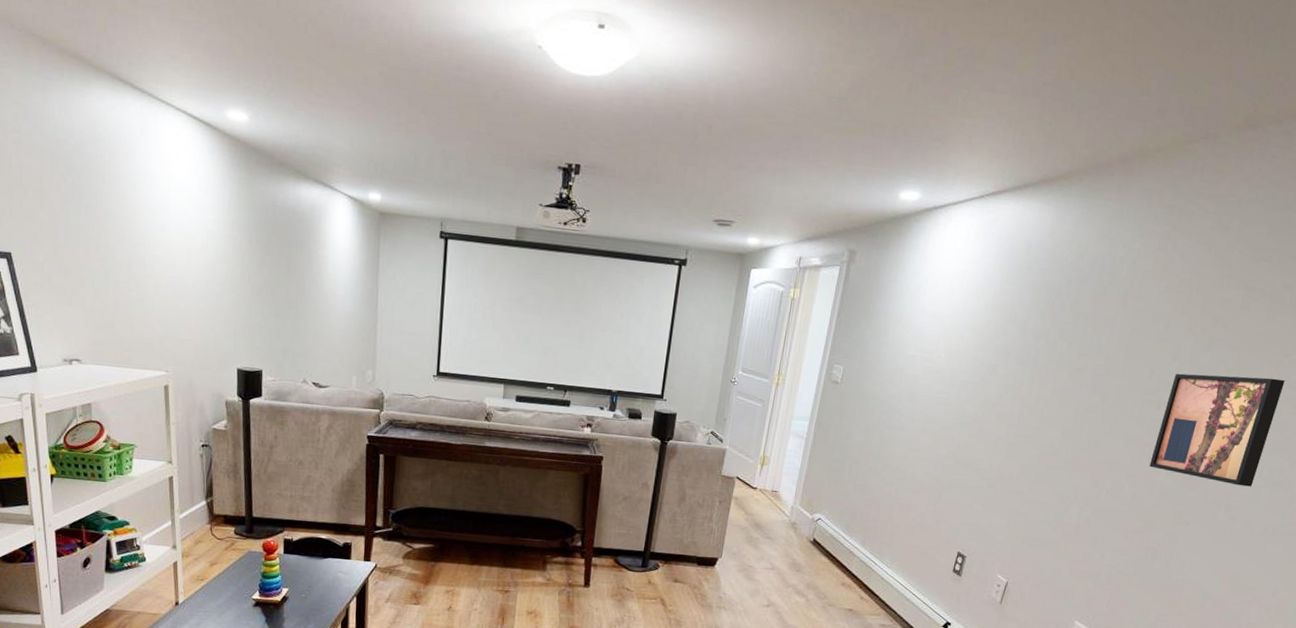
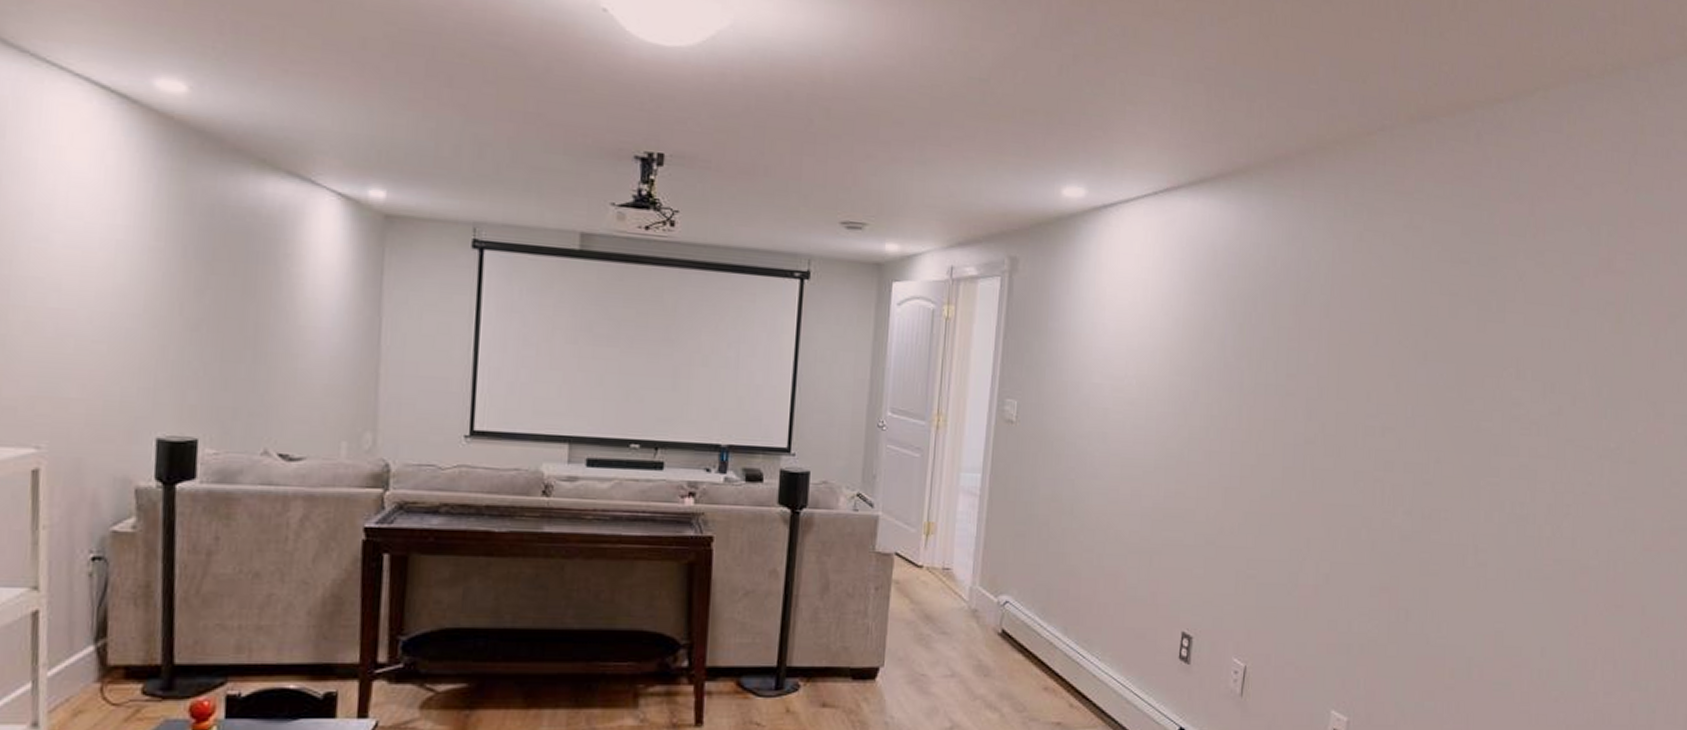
wall art: present [1149,373,1285,487] -> none [1384,393,1508,524]

